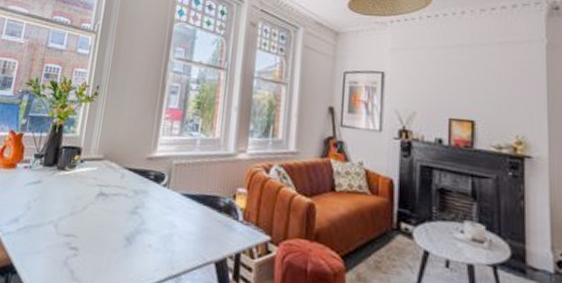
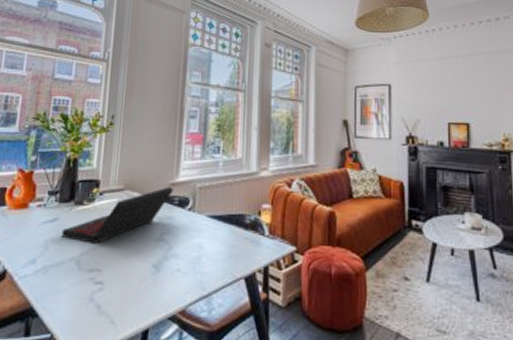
laptop: none [43,160,150,210] -> present [61,187,173,244]

